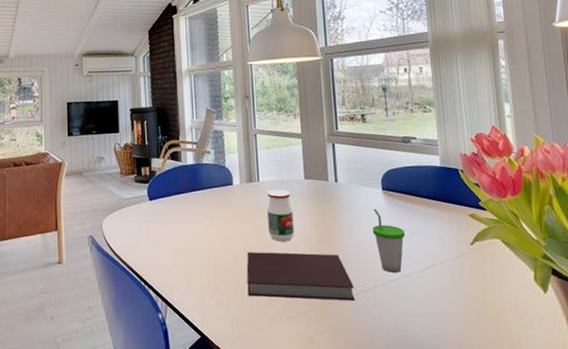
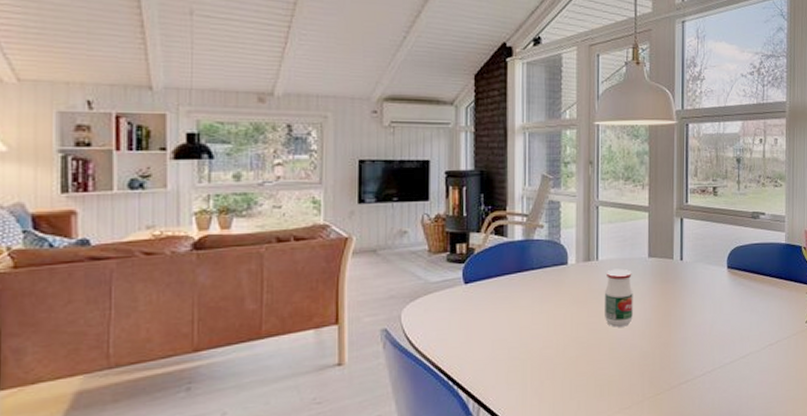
notebook: present [246,252,355,301] -> none [576,338,691,389]
cup: present [372,208,405,272] -> none [714,288,745,355]

